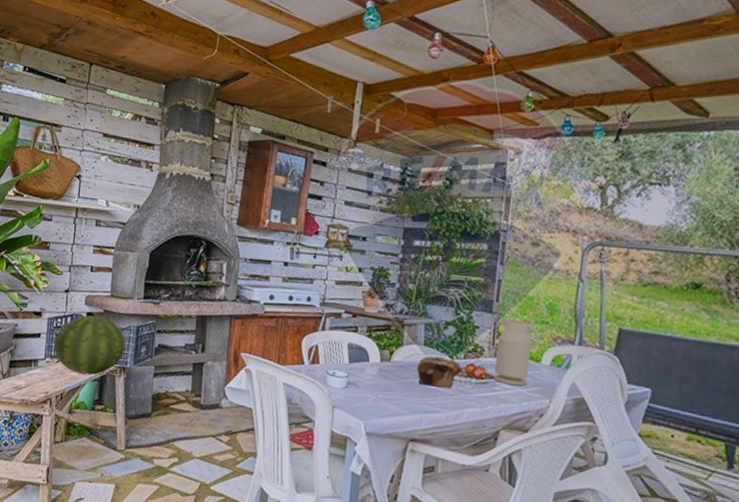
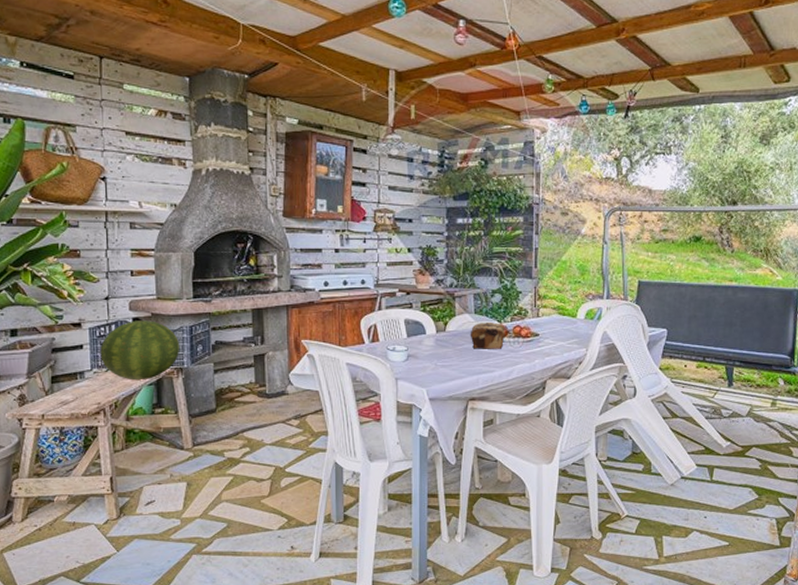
water jug: present [493,318,540,386] -> none [537,282,574,340]

